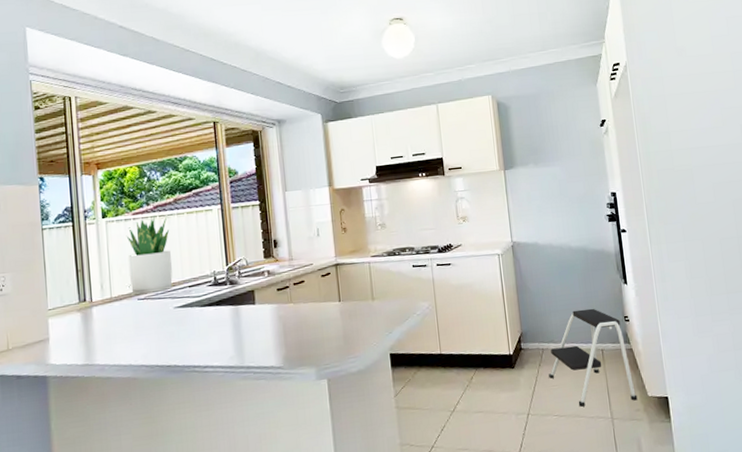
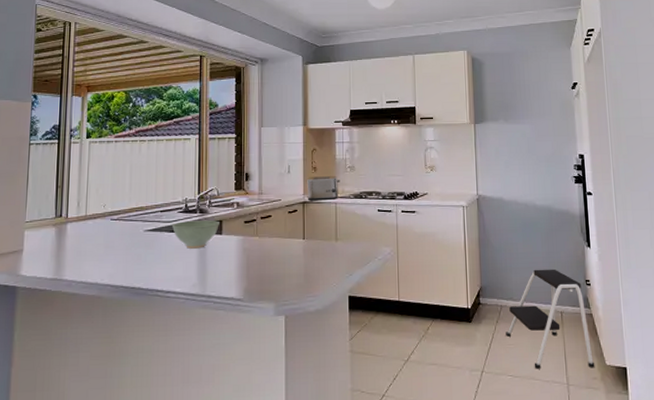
planter: present [126,215,173,295] -> none [105,140,148,214]
bowl: none [203,291,252,322] -> present [172,221,219,249]
toaster: none [337,234,372,263] -> present [307,175,340,201]

